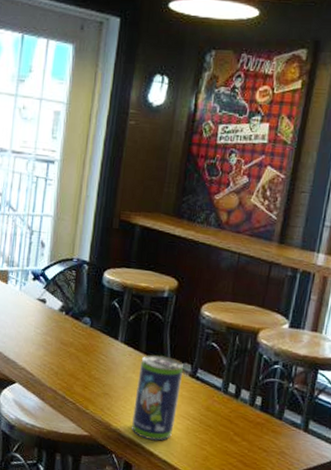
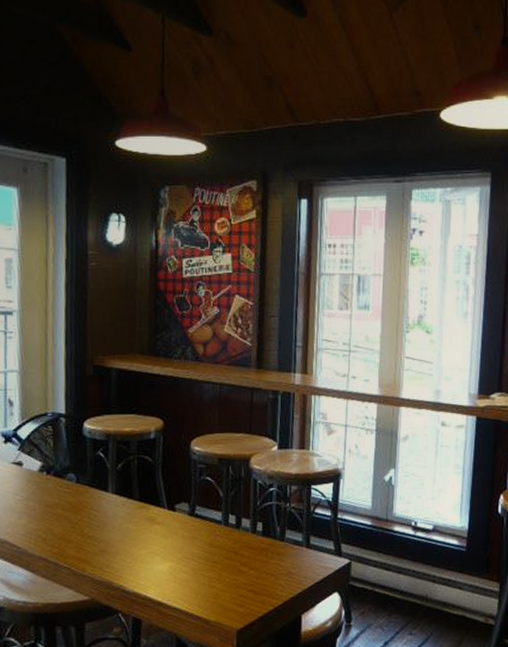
beverage can: present [131,354,183,441] -> none [134,499,181,590]

